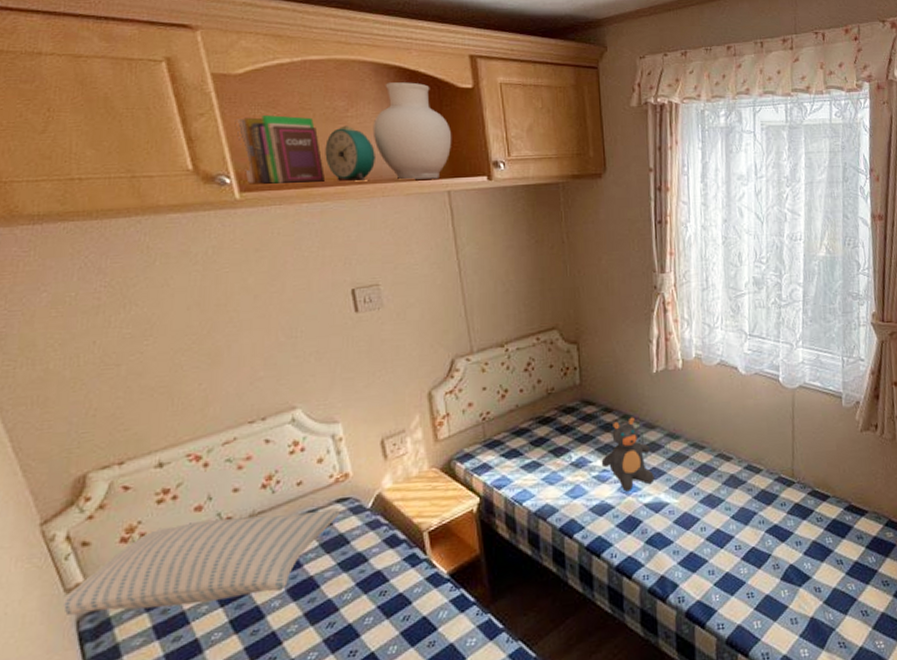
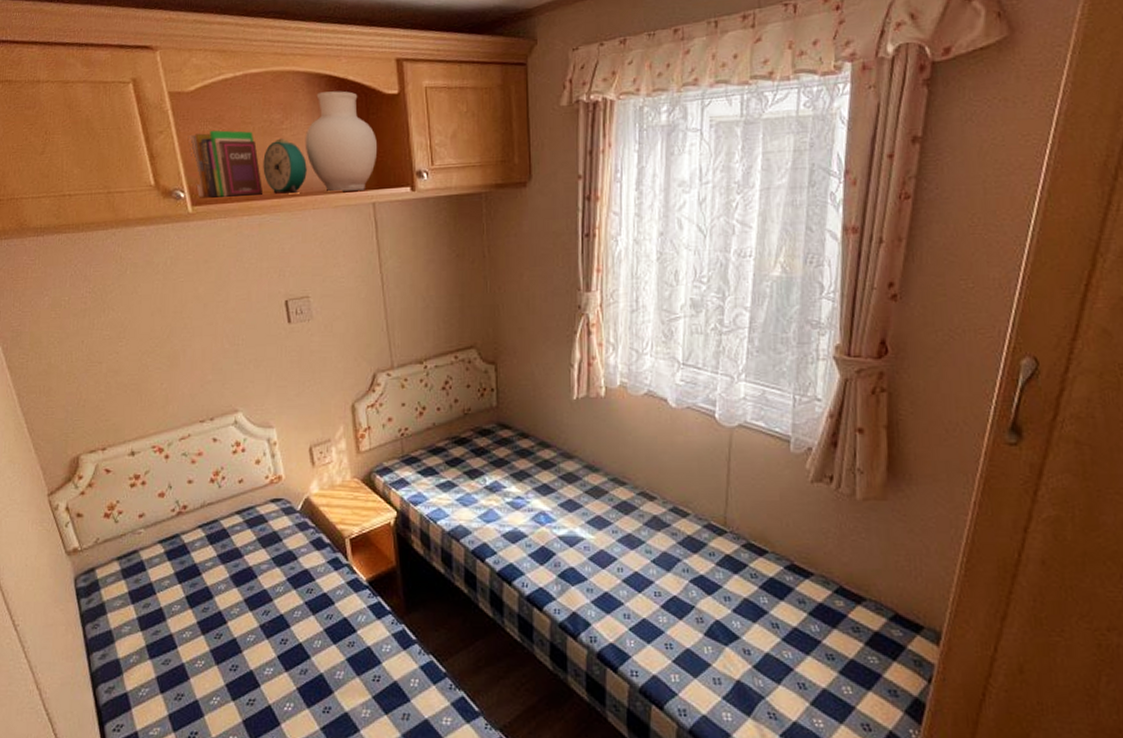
pillow: present [63,508,341,615] -> none [64,507,275,578]
stuffed animal: present [601,417,655,492] -> none [515,444,570,522]

